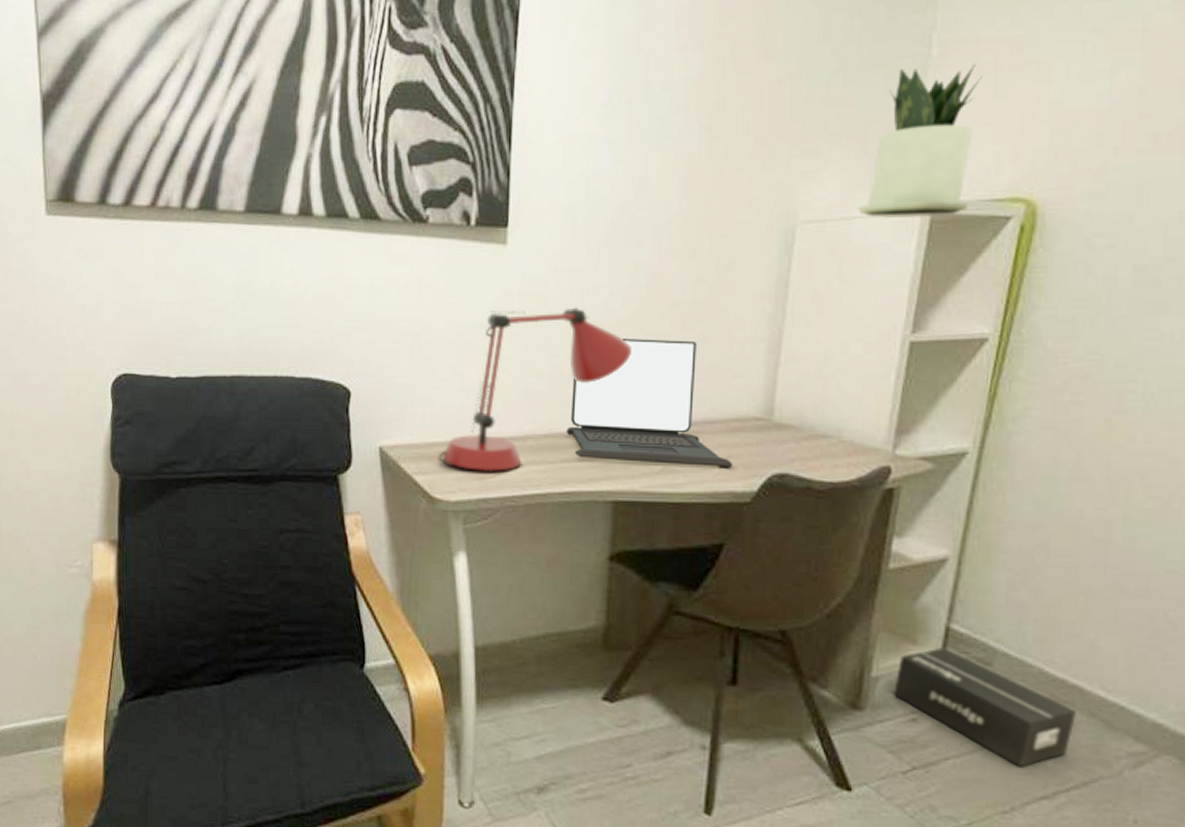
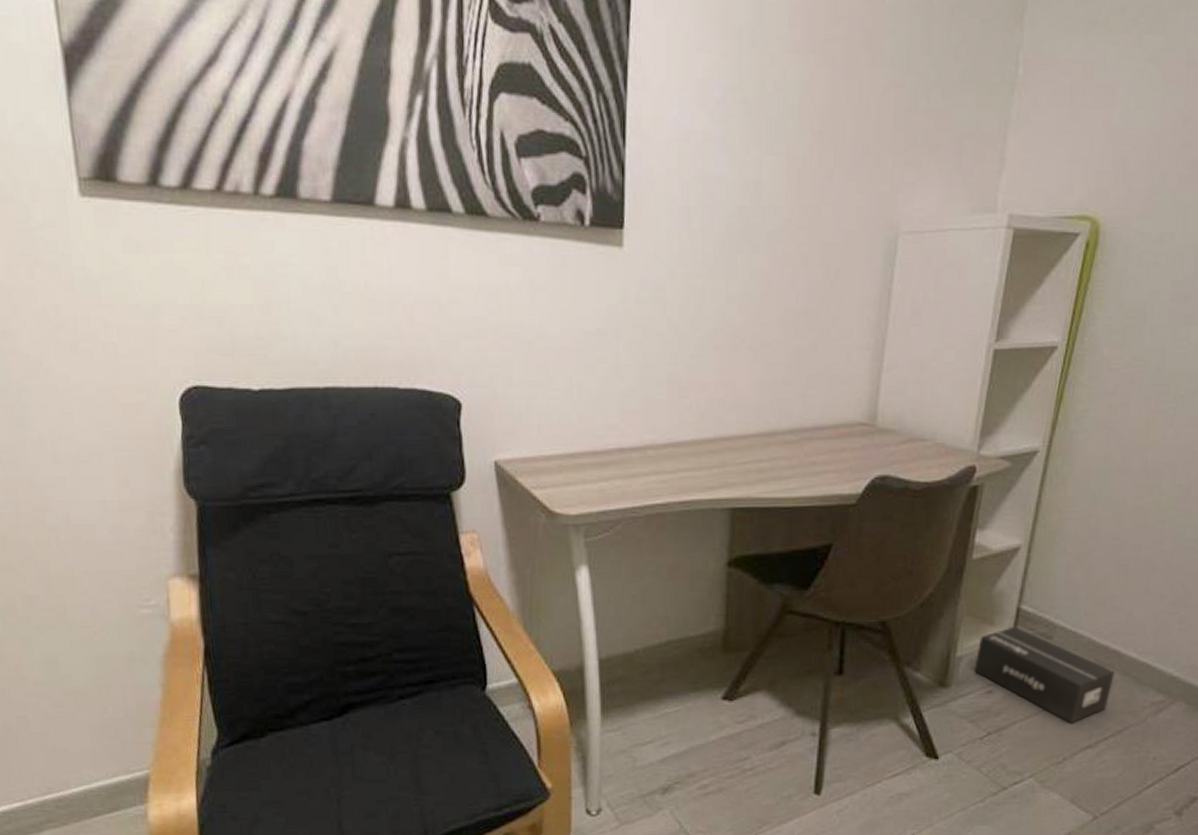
desk lamp: present [438,307,633,472] -> none [556,314,748,484]
laptop: present [565,339,733,467] -> none [684,346,841,471]
planter: present [857,64,982,219] -> none [951,85,1059,232]

